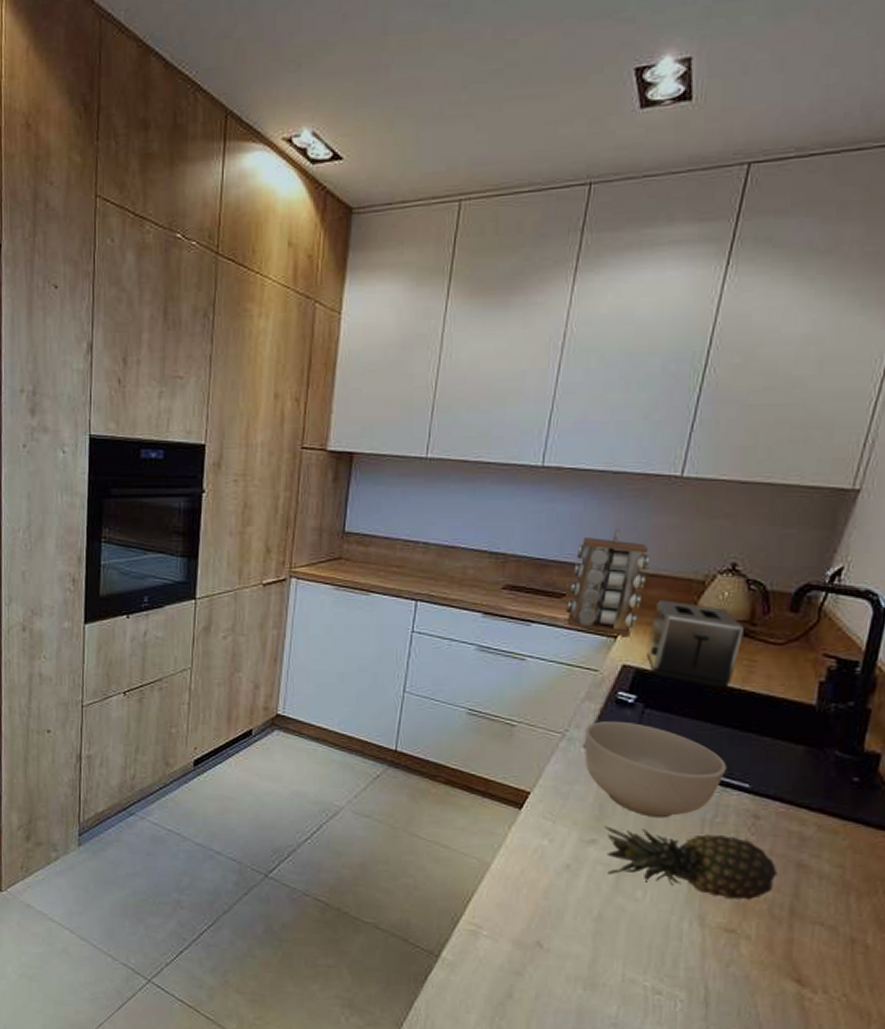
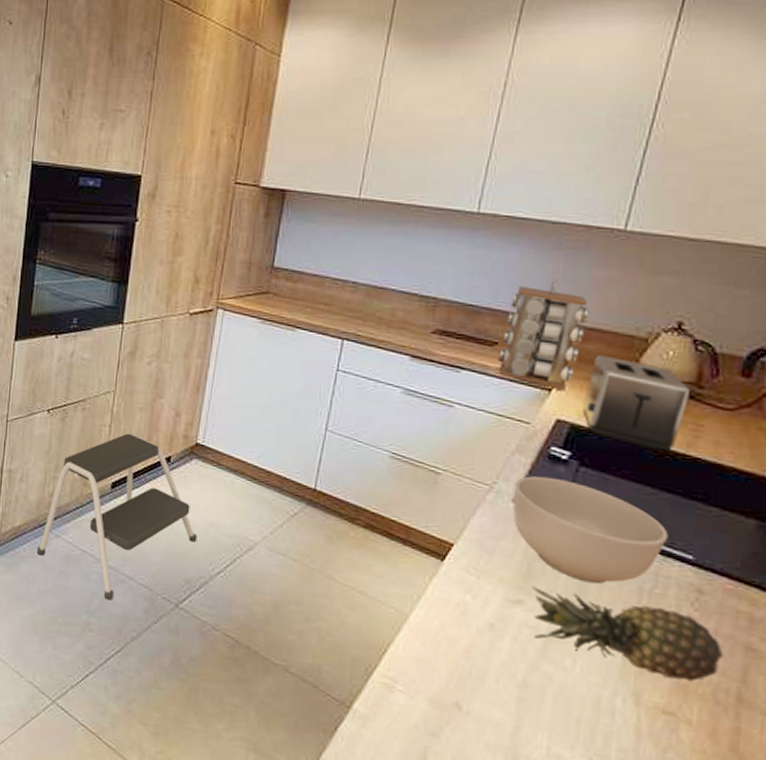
step stool: none [122,709,283,877] -> present [36,433,197,601]

